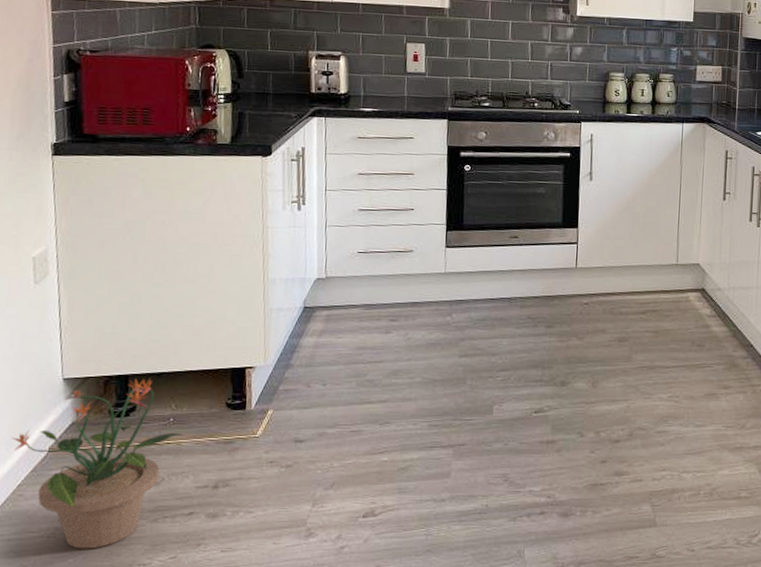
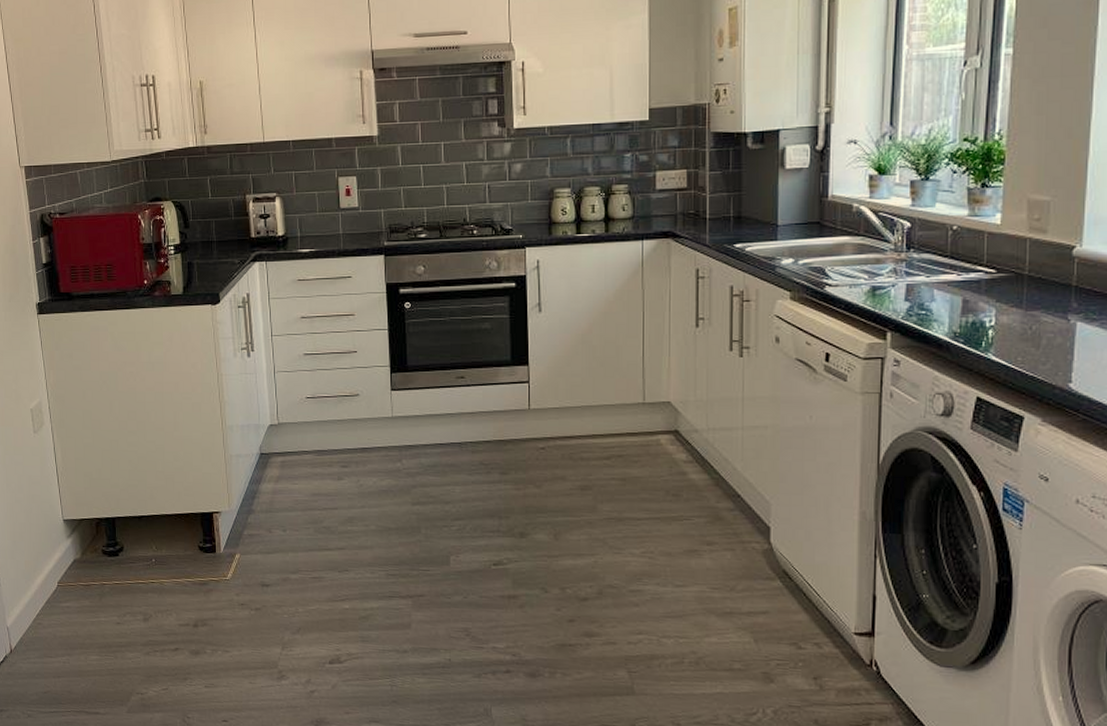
potted plant: present [11,378,184,549] -> none [28,521,165,676]

